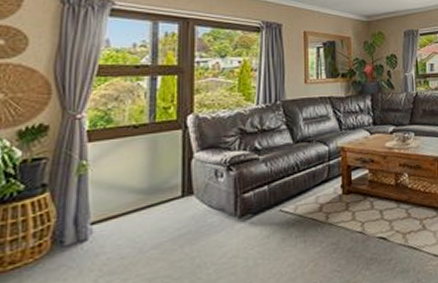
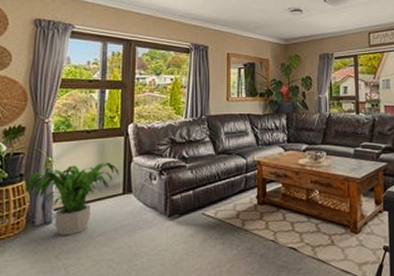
potted plant: none [50,160,175,255] -> present [25,162,118,236]

